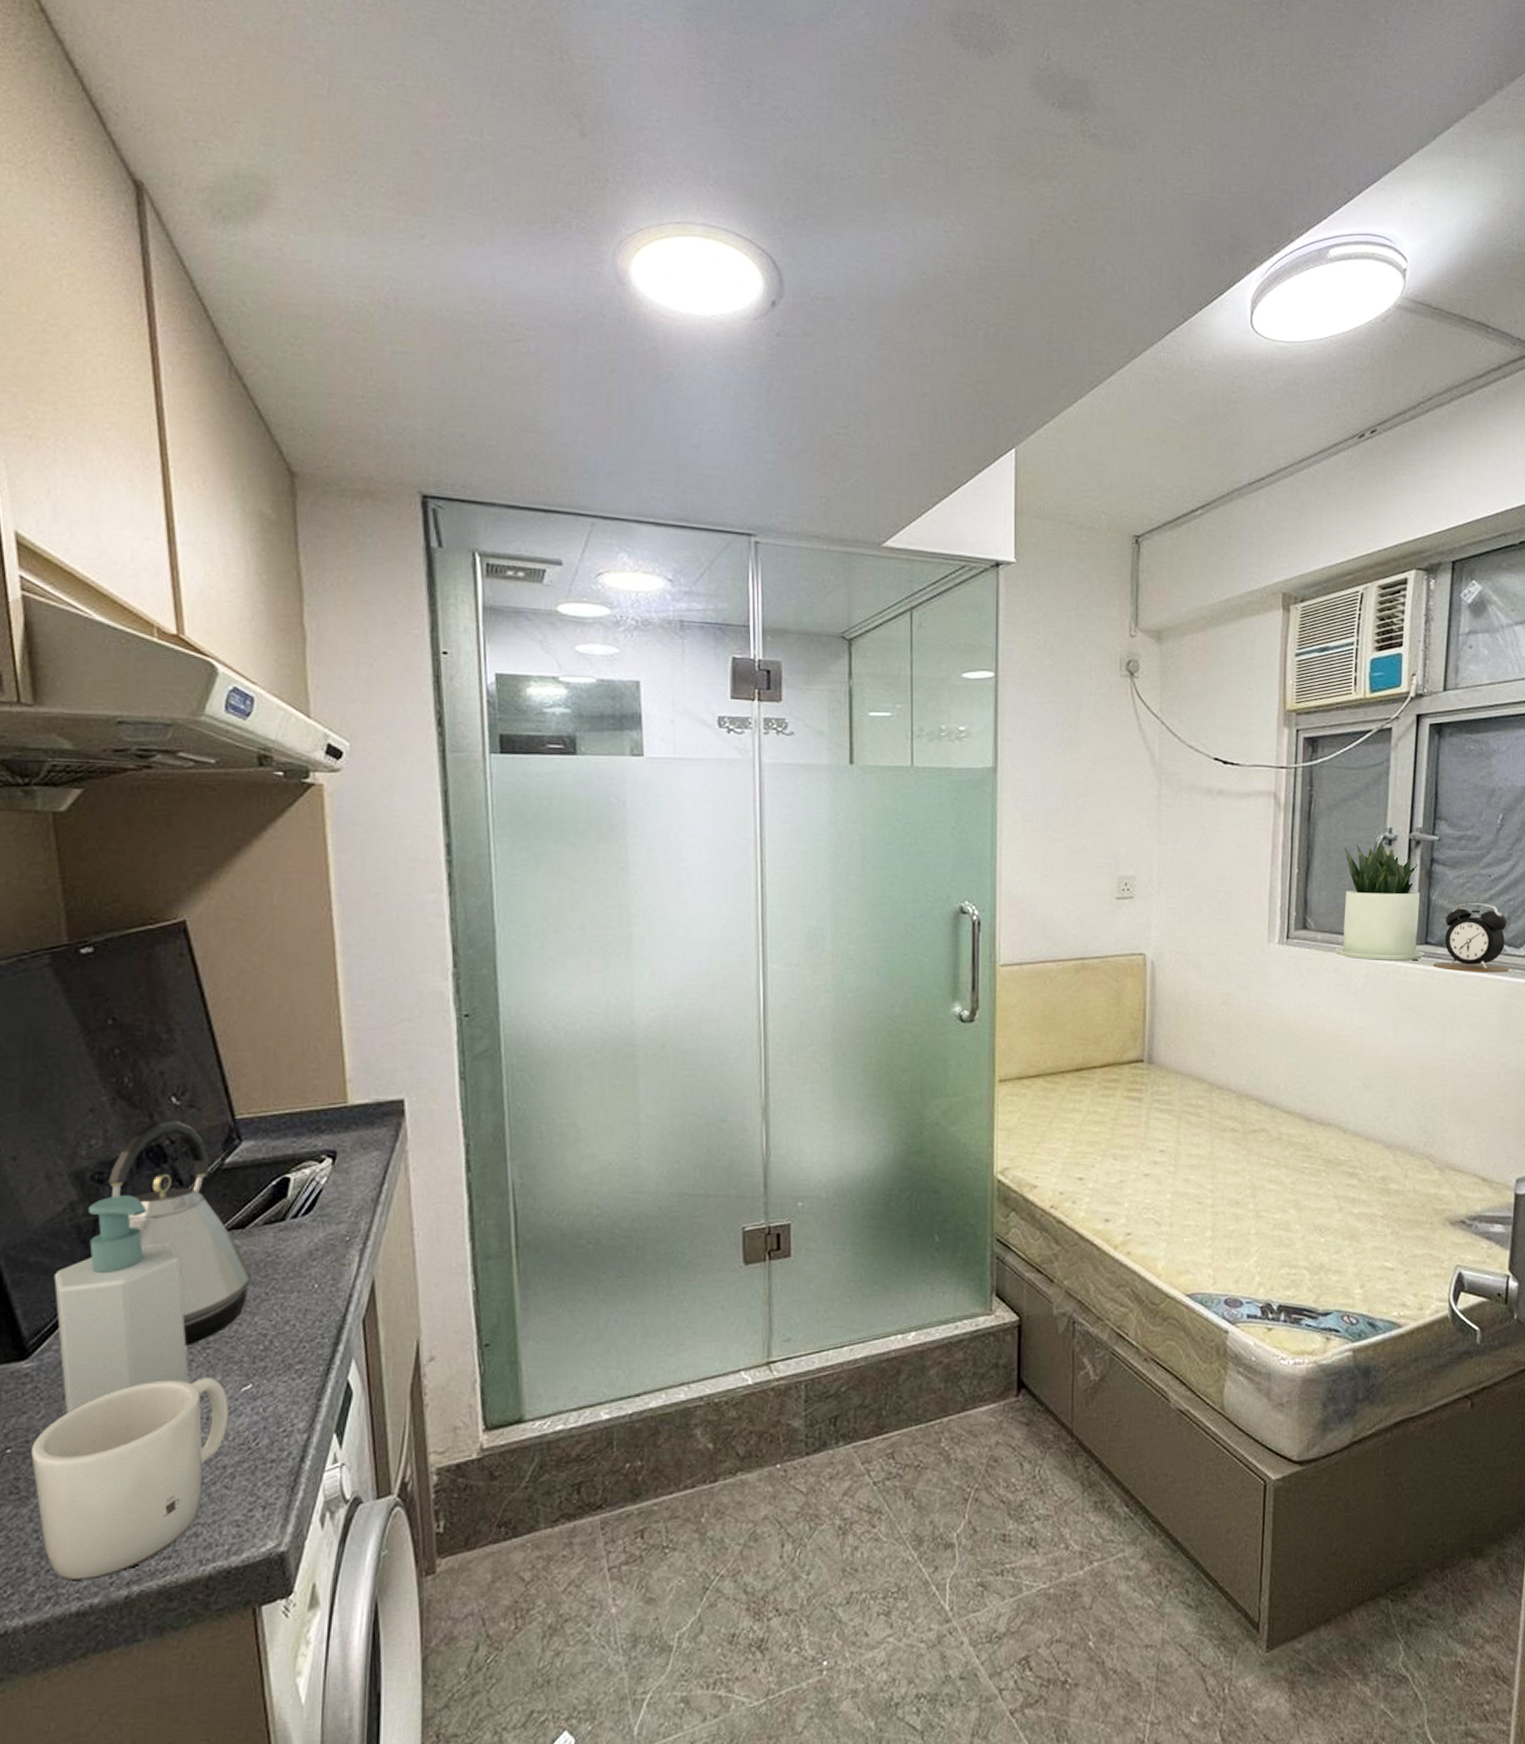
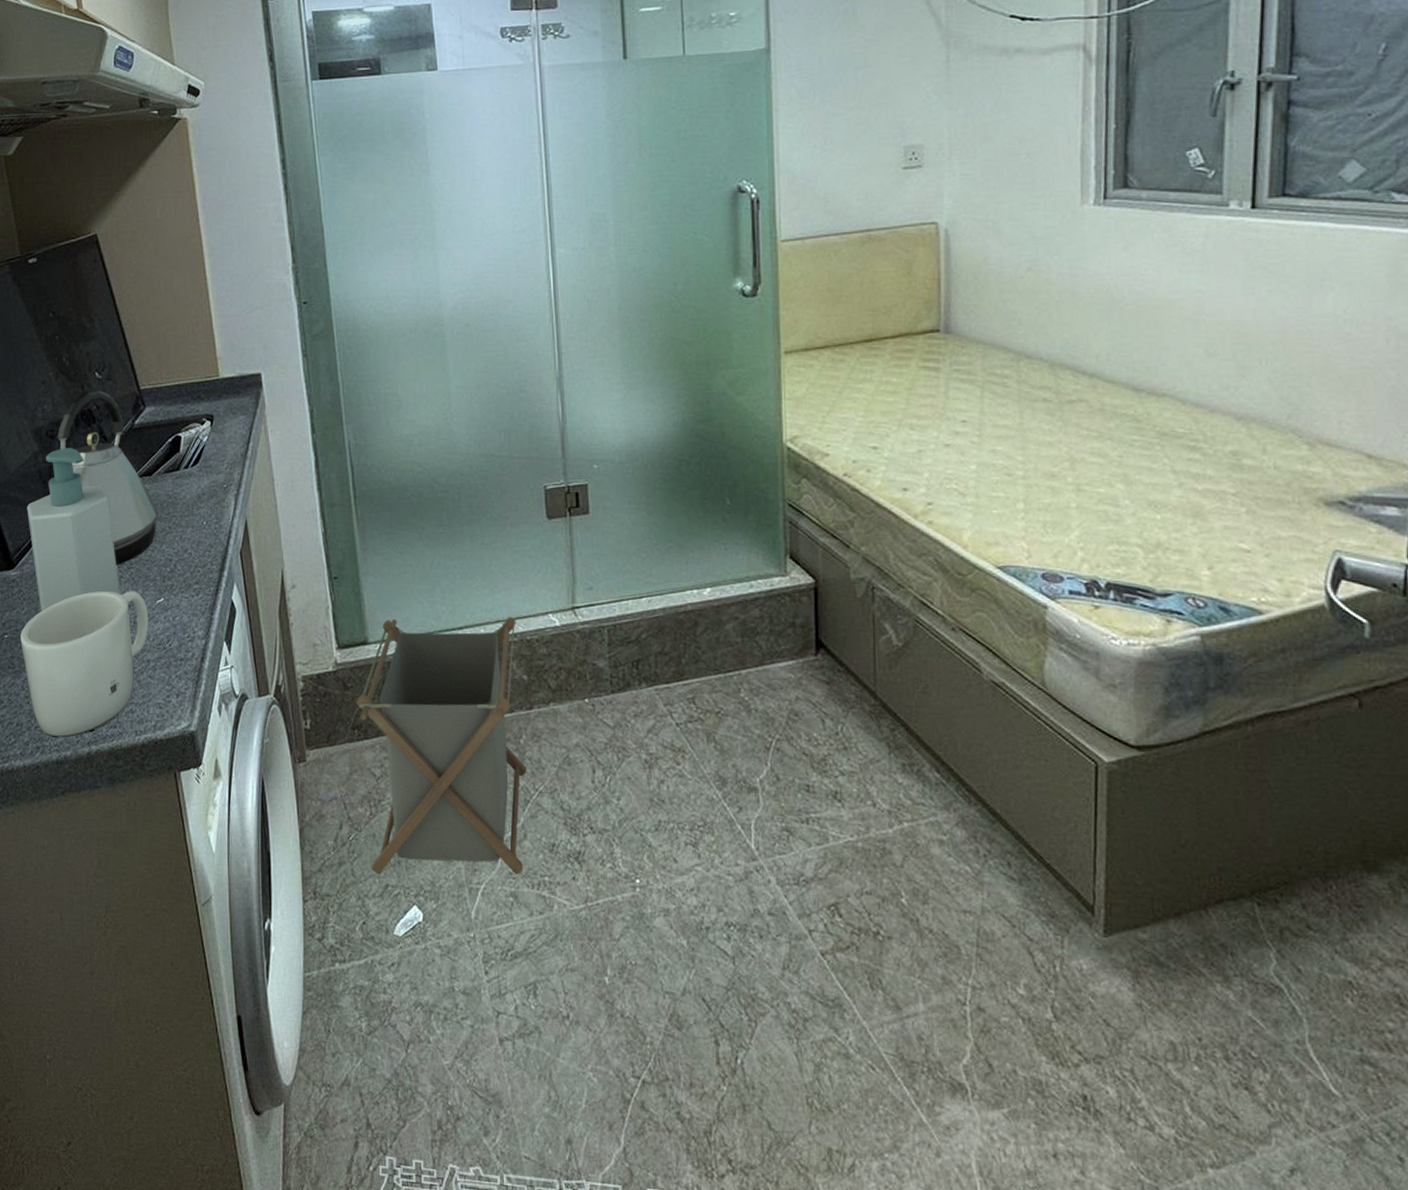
laundry basket: none [506,1378,707,1700] -> present [357,617,527,875]
planter: present [1334,841,1425,962] -> none [1164,86,1283,218]
alarm clock: present [1432,903,1510,973] -> none [1293,146,1400,225]

